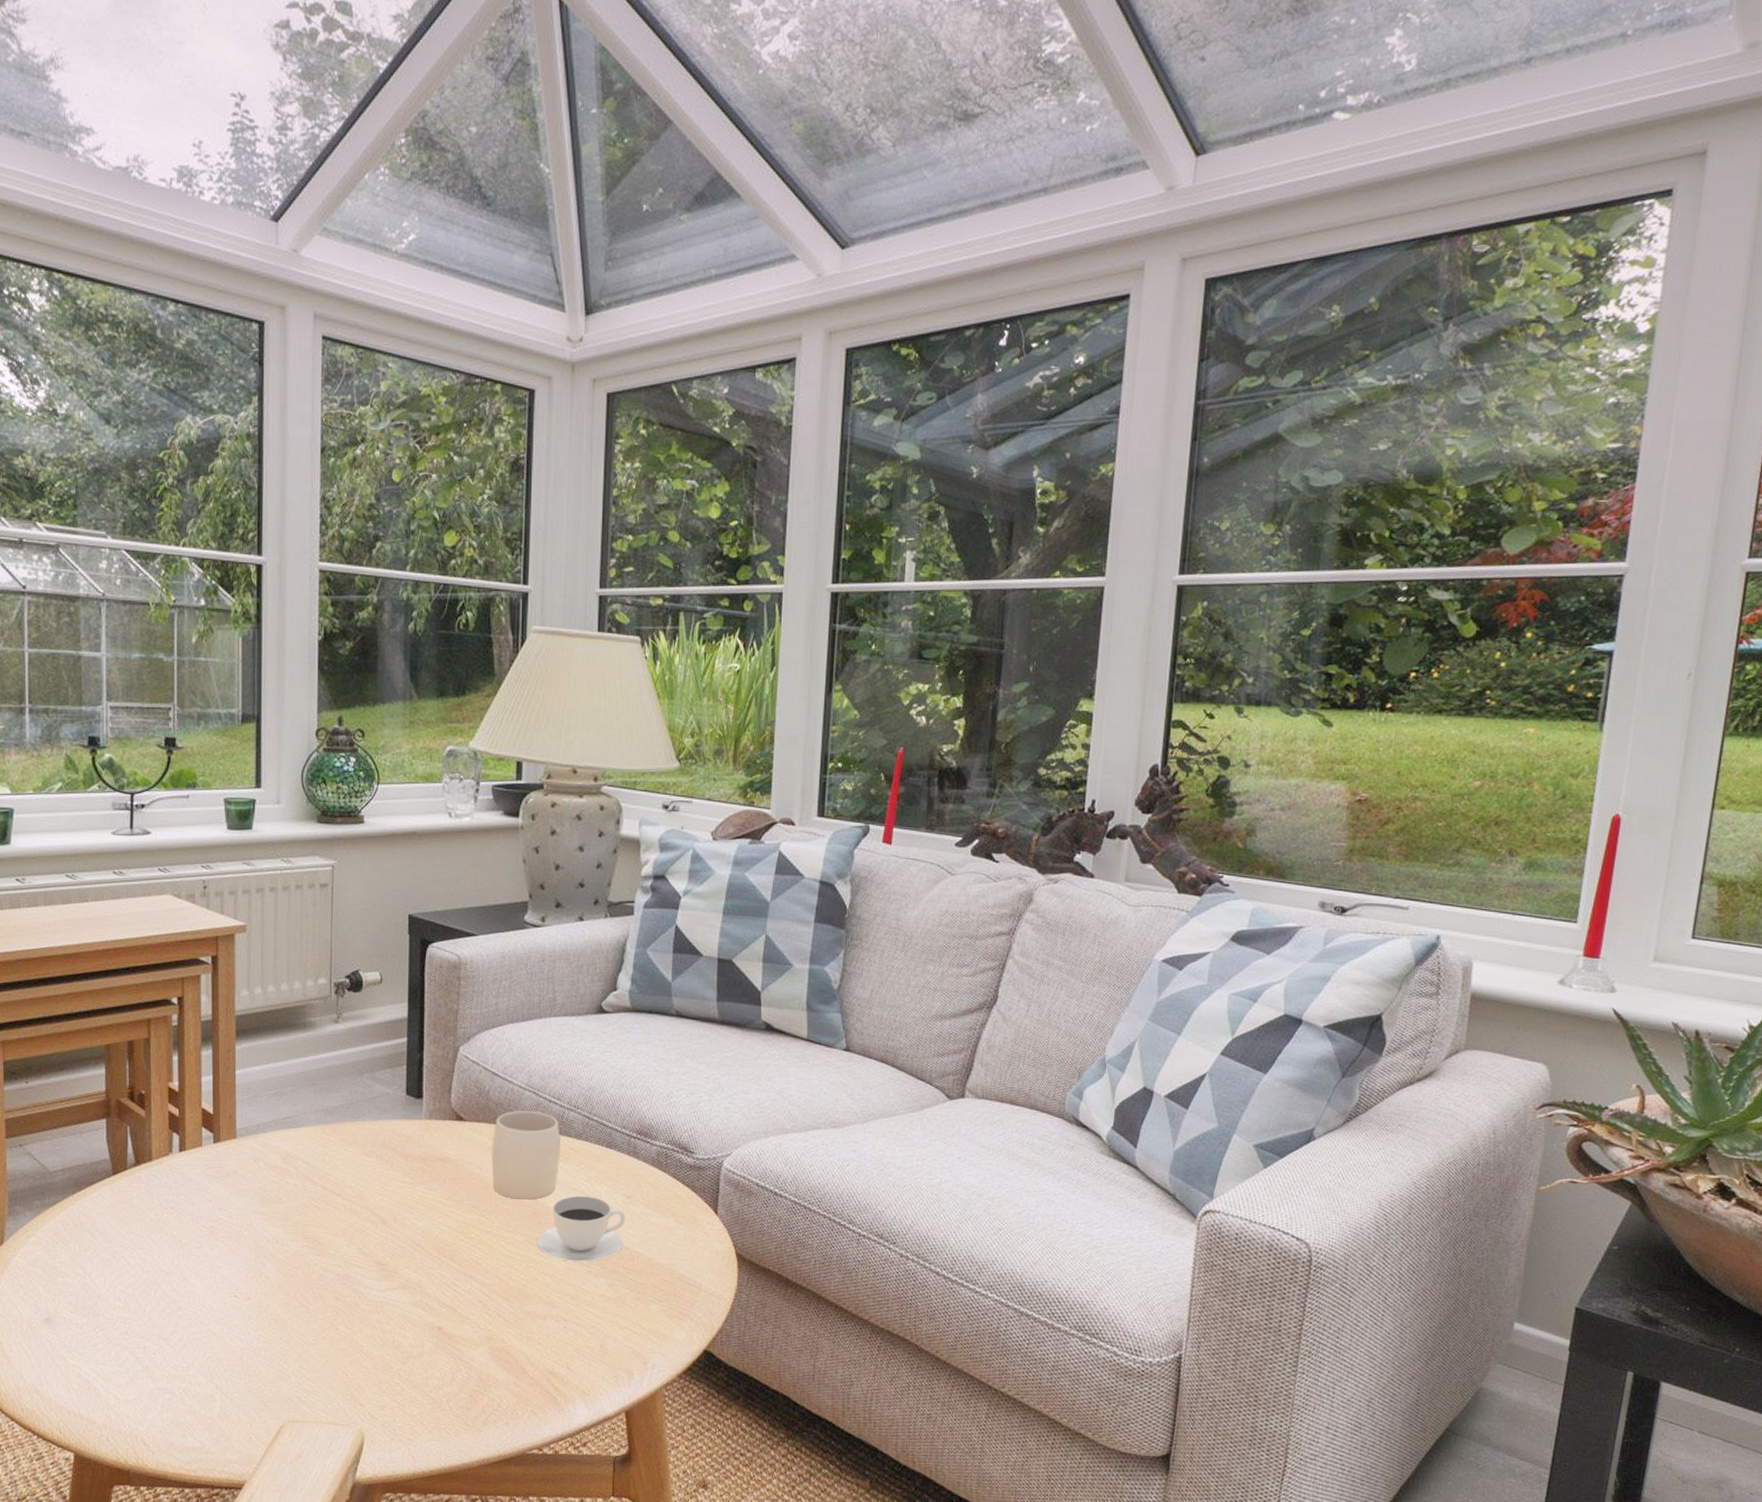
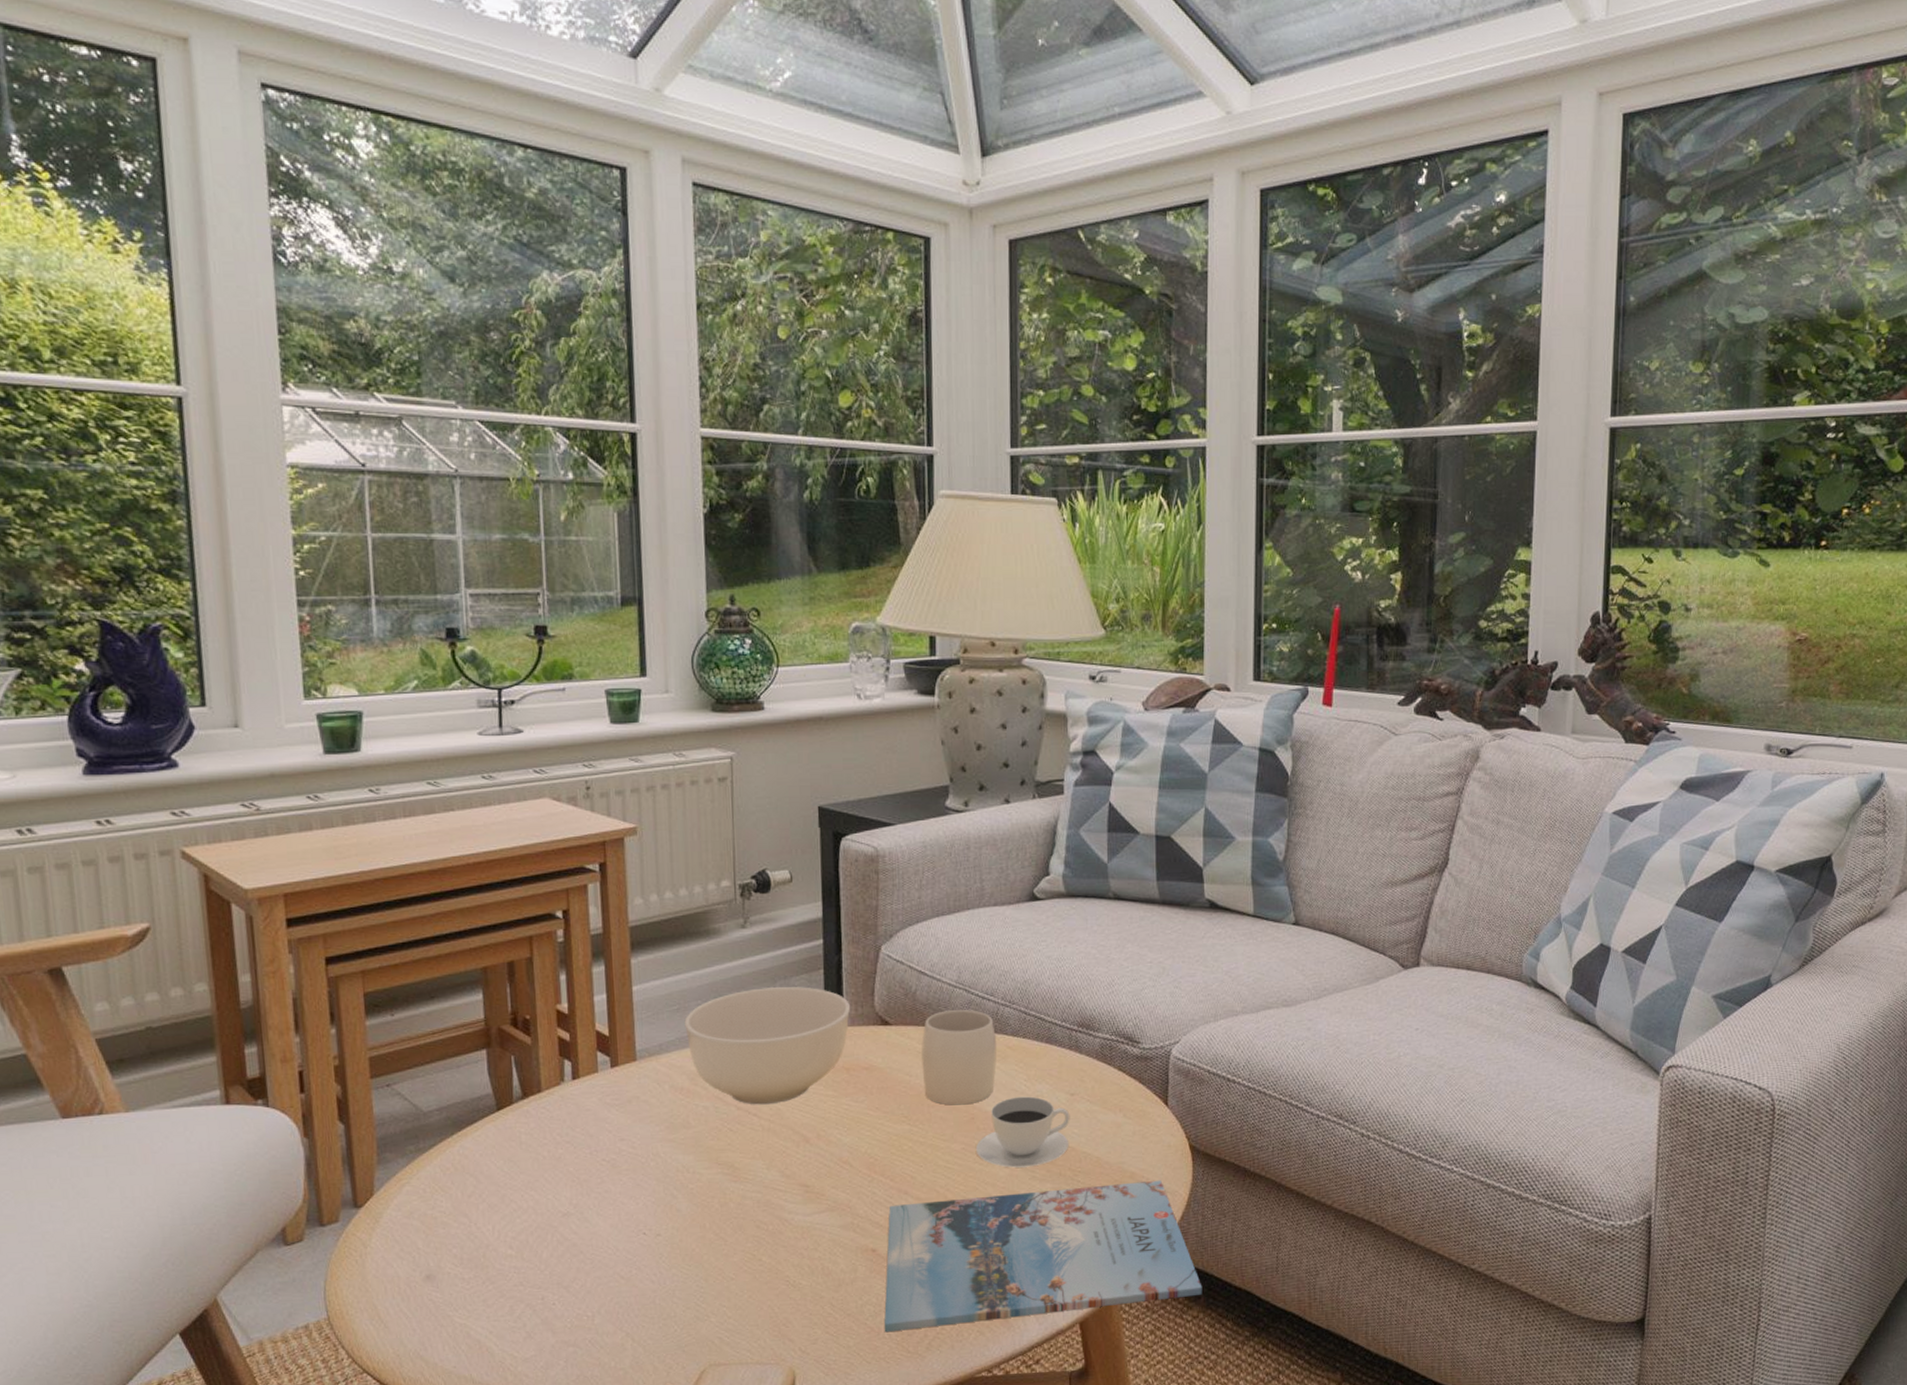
bowl: none [280,1079,430,1187] -> present [684,987,851,1105]
magazine: none [447,1283,742,1405] -> present [884,1180,1203,1333]

